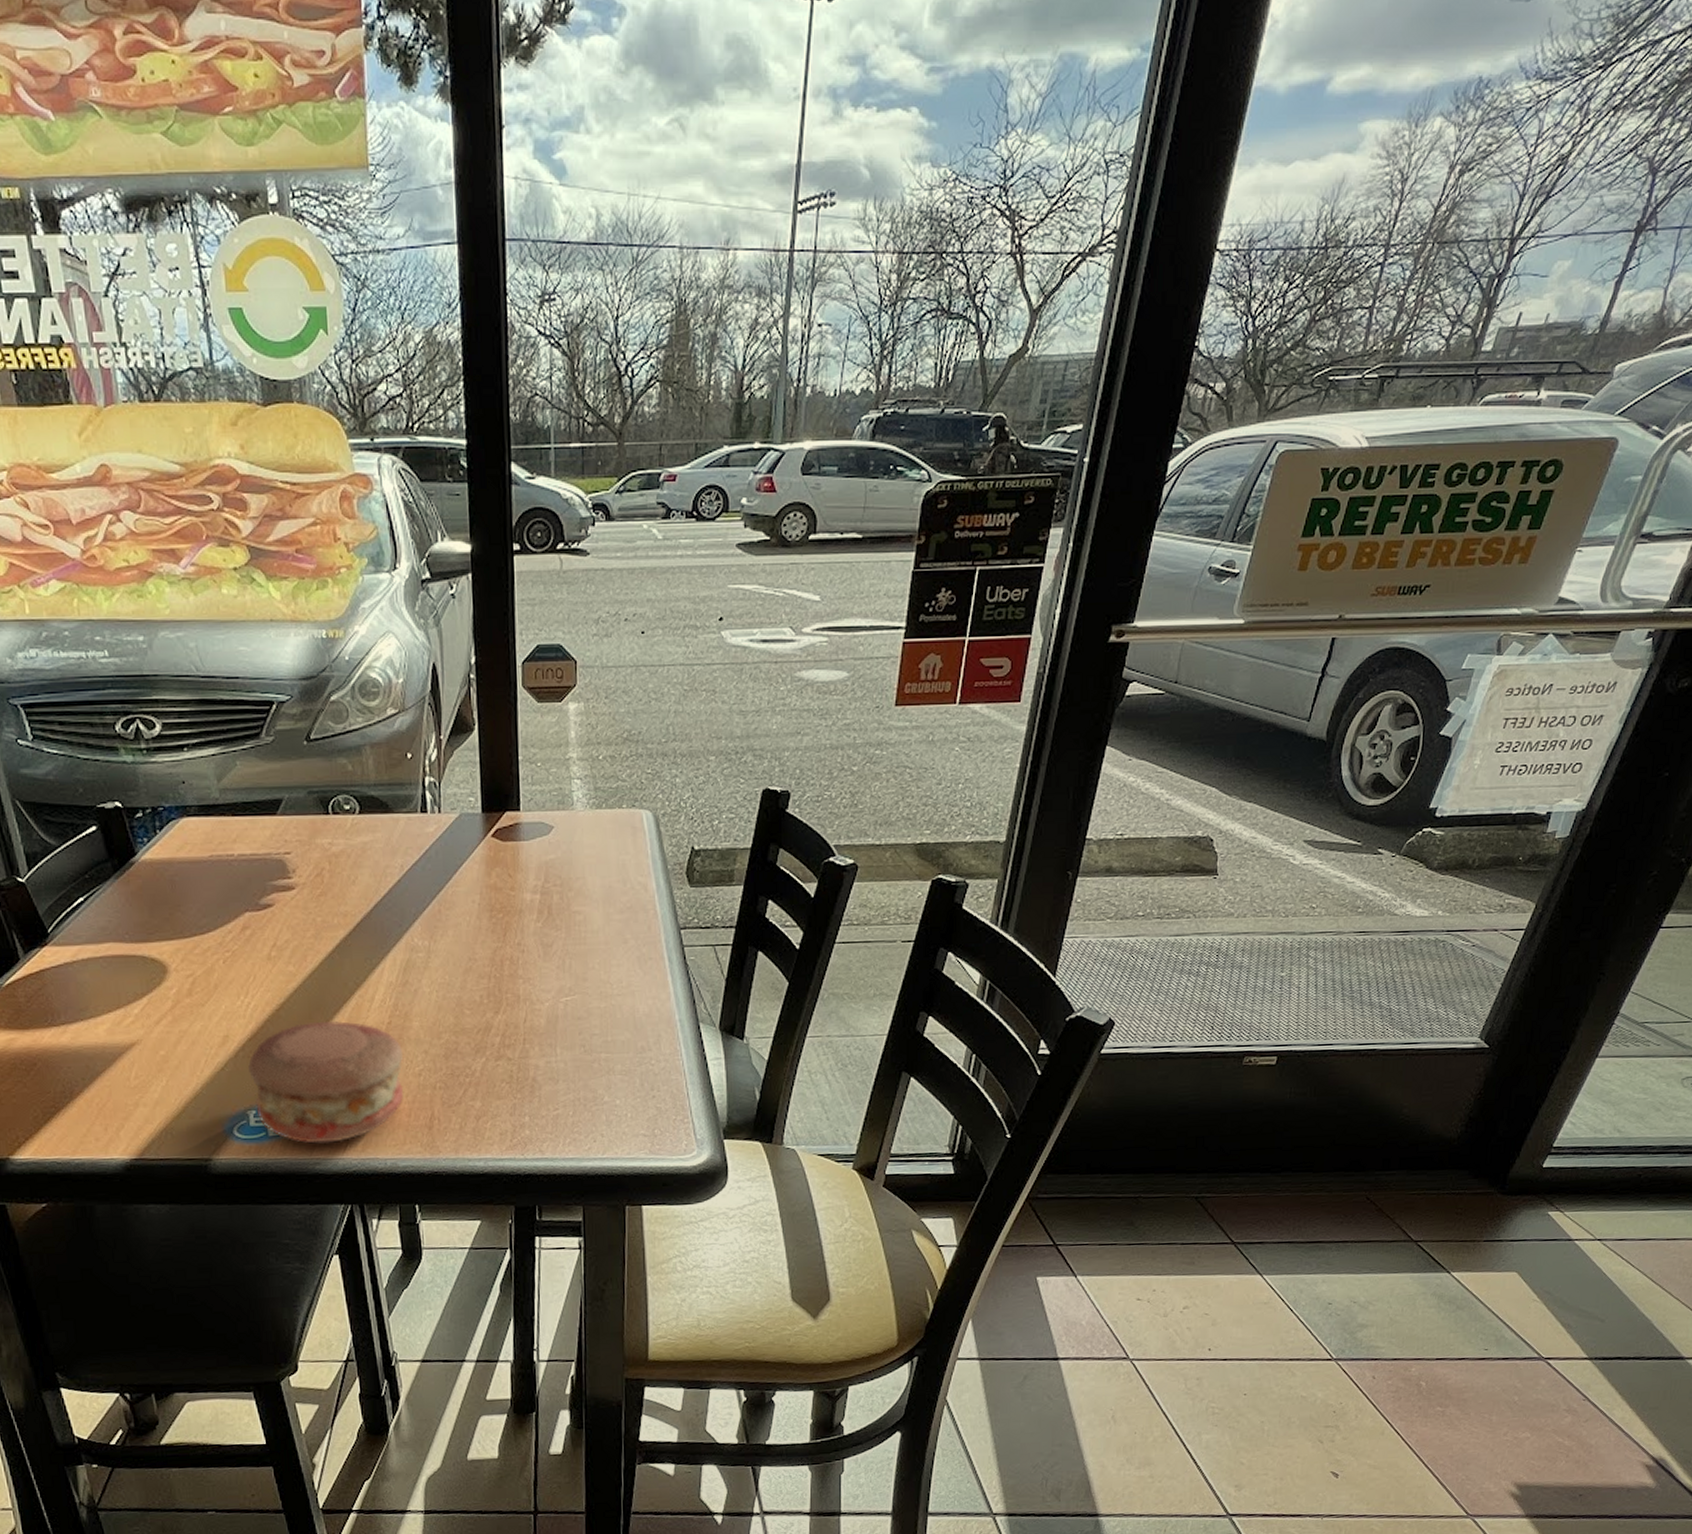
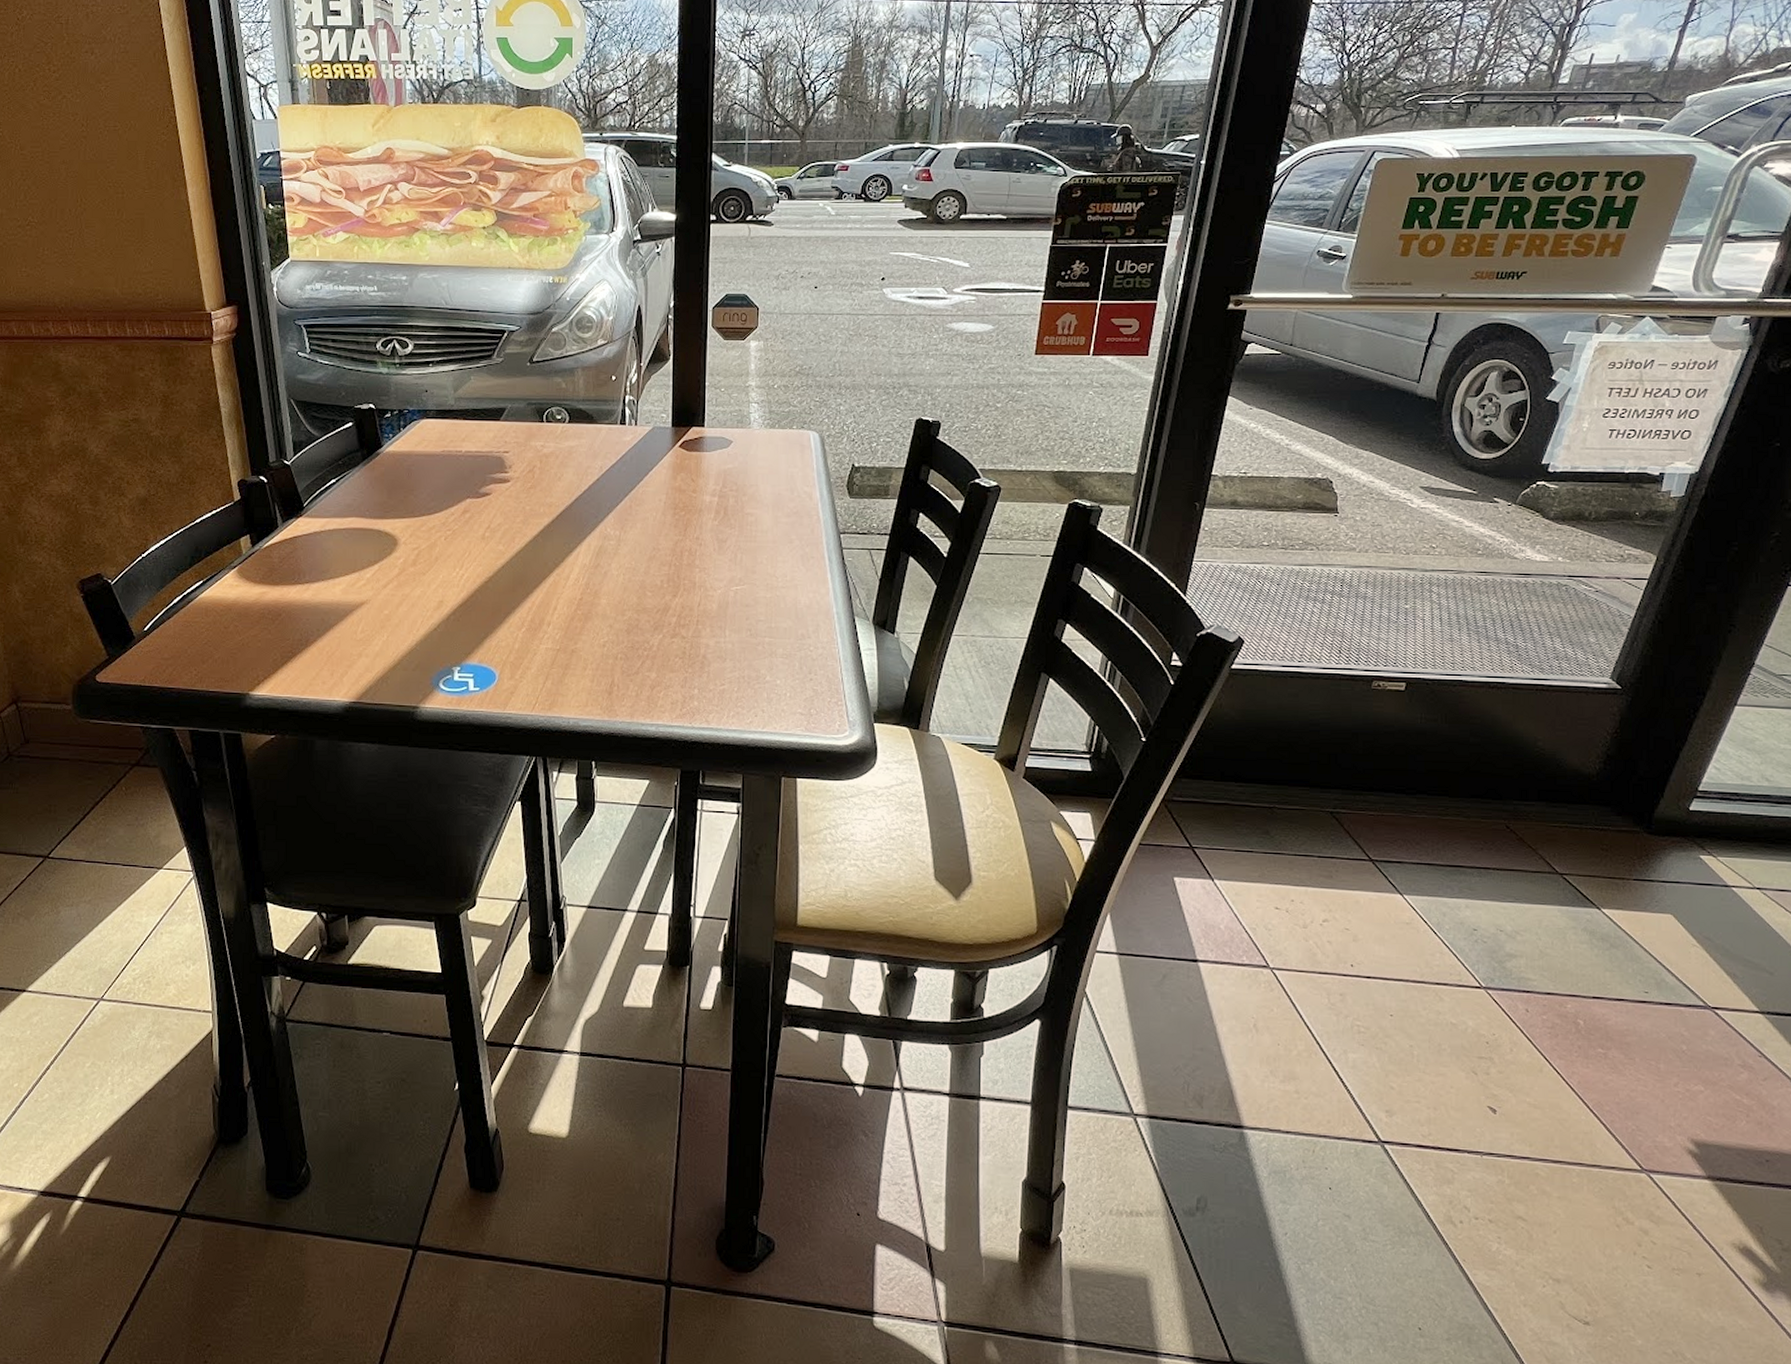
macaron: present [248,1020,404,1144] -> none [457,593,590,700]

